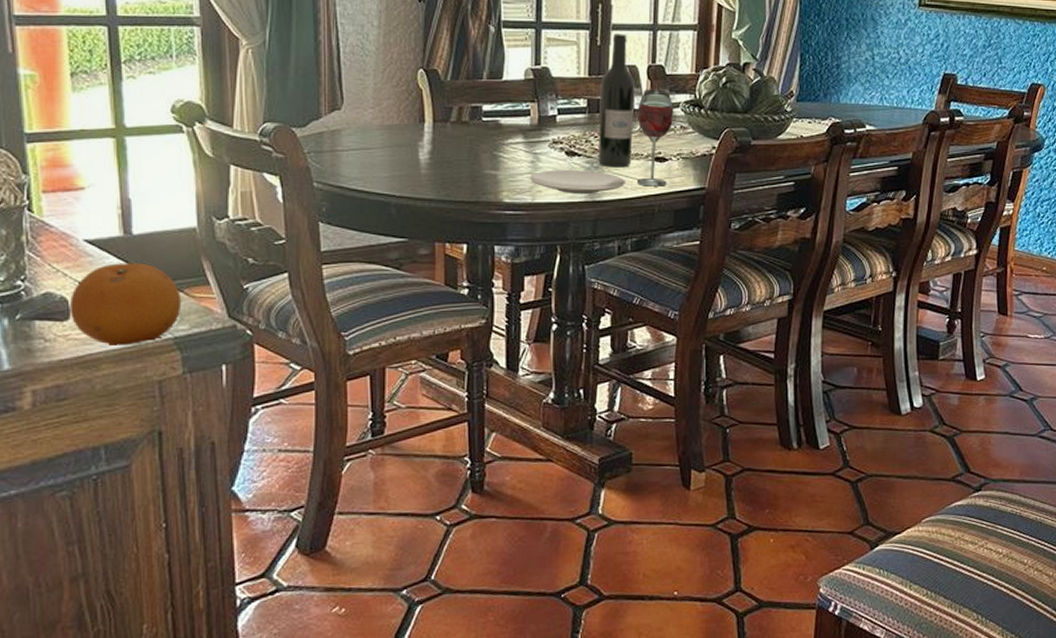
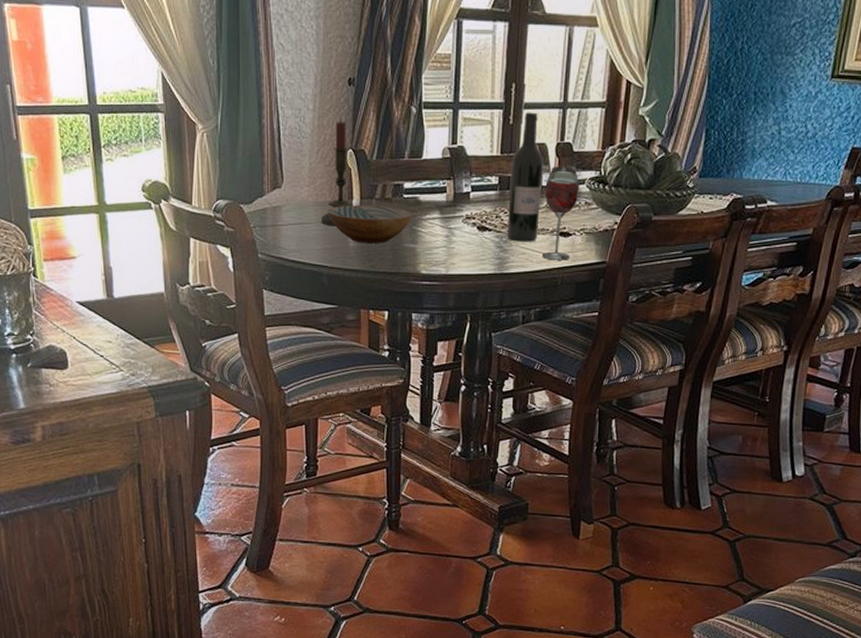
fruit: present [70,263,182,347] -> none [68,322,154,392]
candle: none [388,37,426,152] -> present [321,119,354,226]
bowl: none [395,128,493,170] -> present [328,205,413,243]
plate: present [530,170,625,193] -> none [445,244,531,266]

